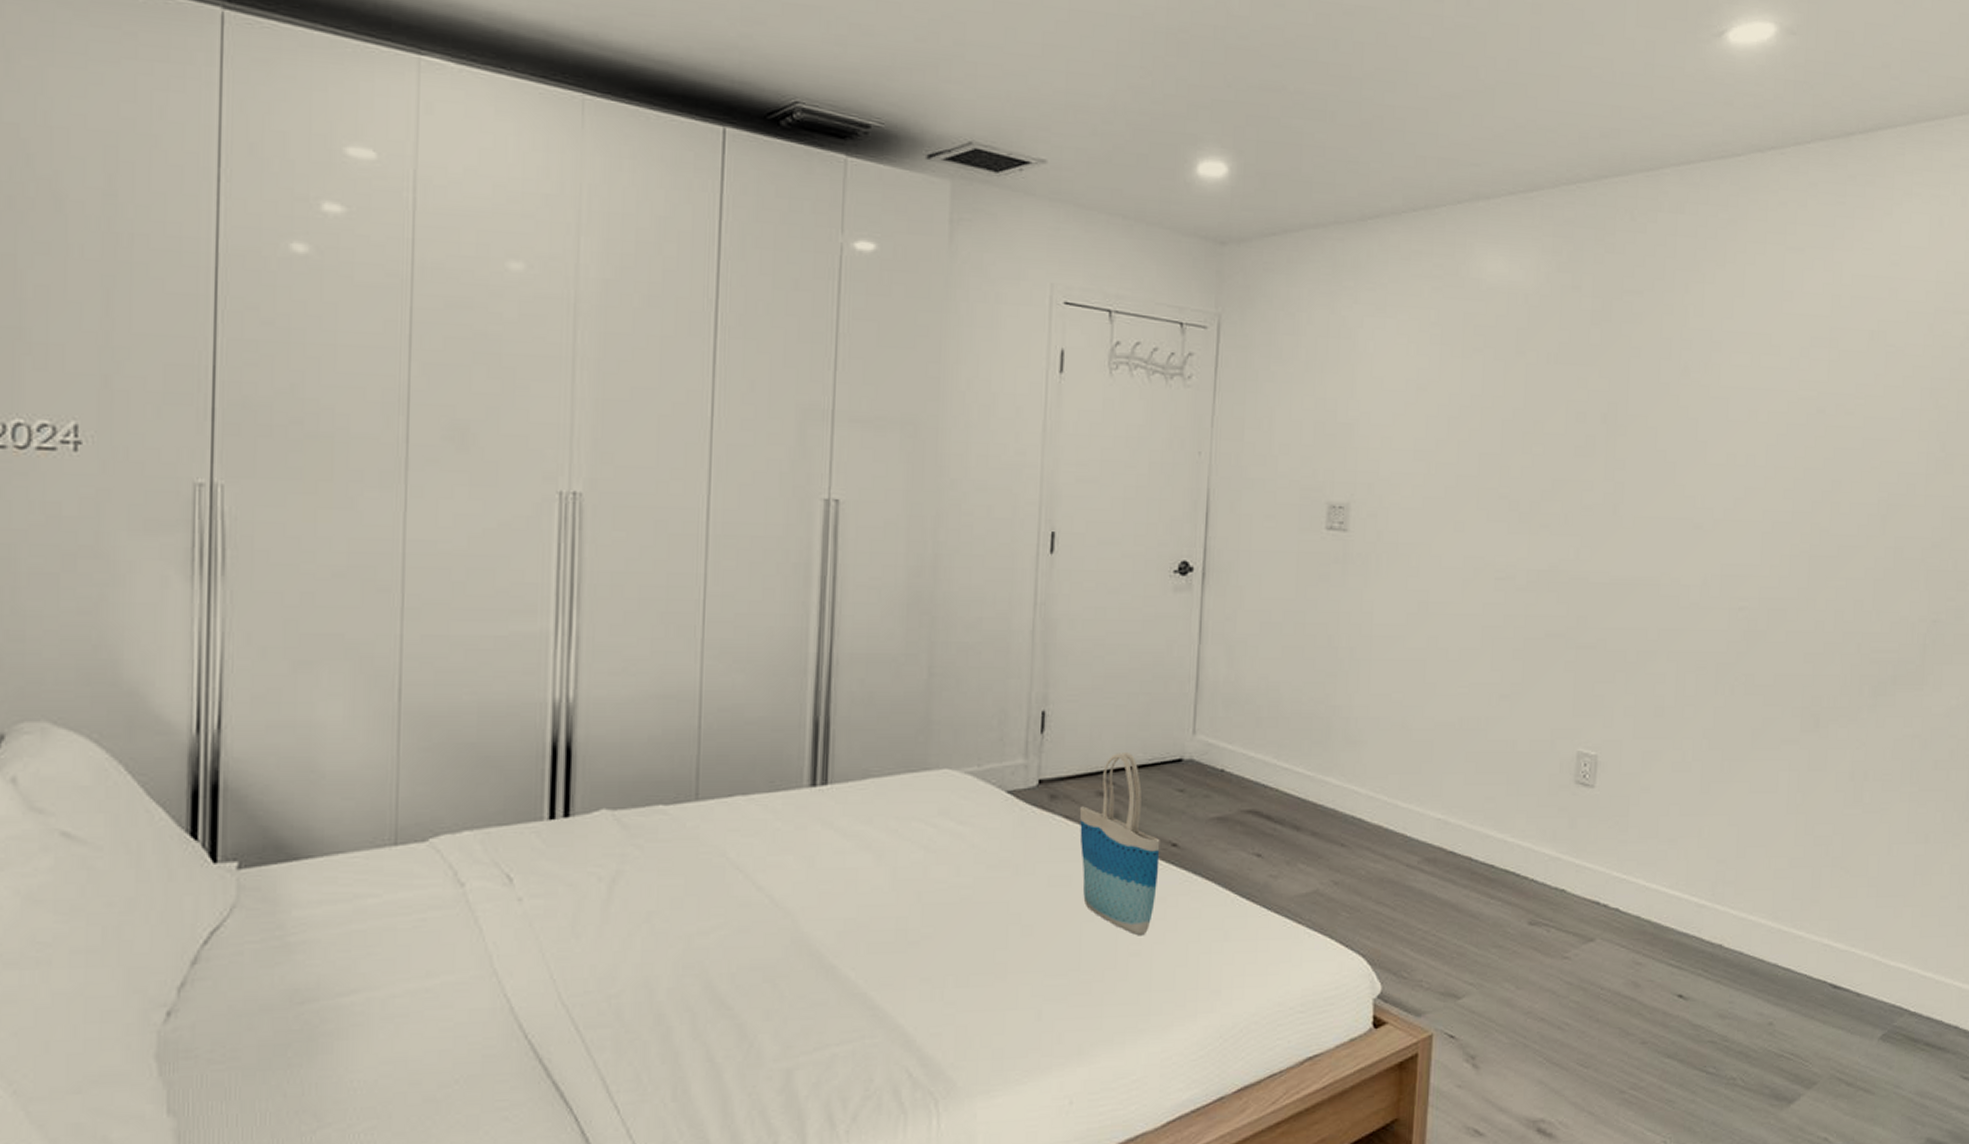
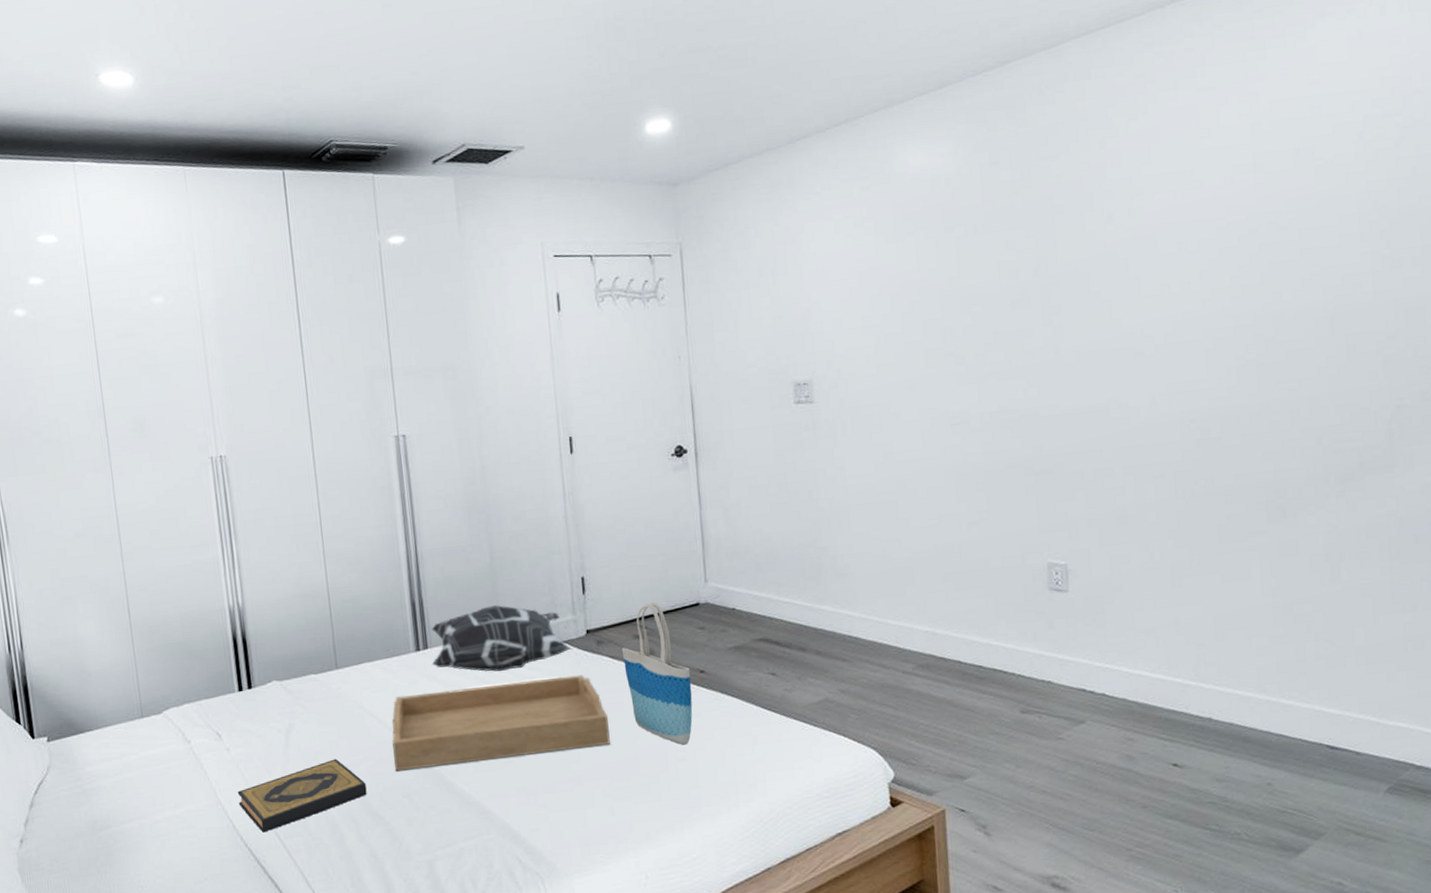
hardback book: none [524,923,714,1020] -> present [237,758,367,833]
serving tray: none [758,836,1050,946] -> present [391,674,610,771]
decorative pillow: none [830,736,1015,823] -> present [431,605,570,672]

